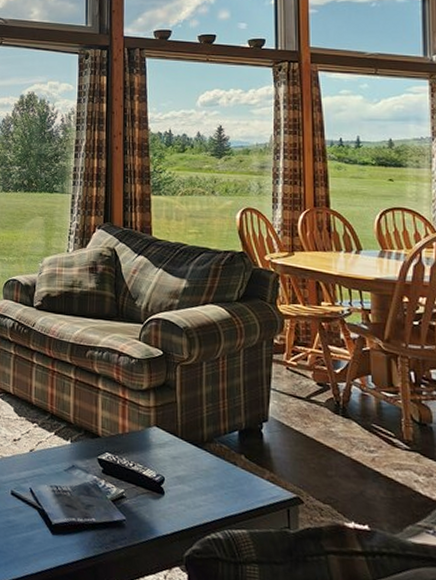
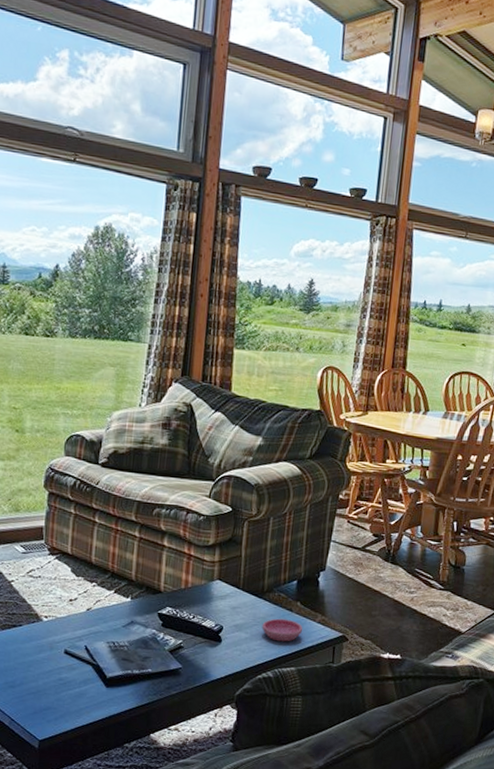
saucer: none [205,472,251,500] -> present [261,618,303,642]

